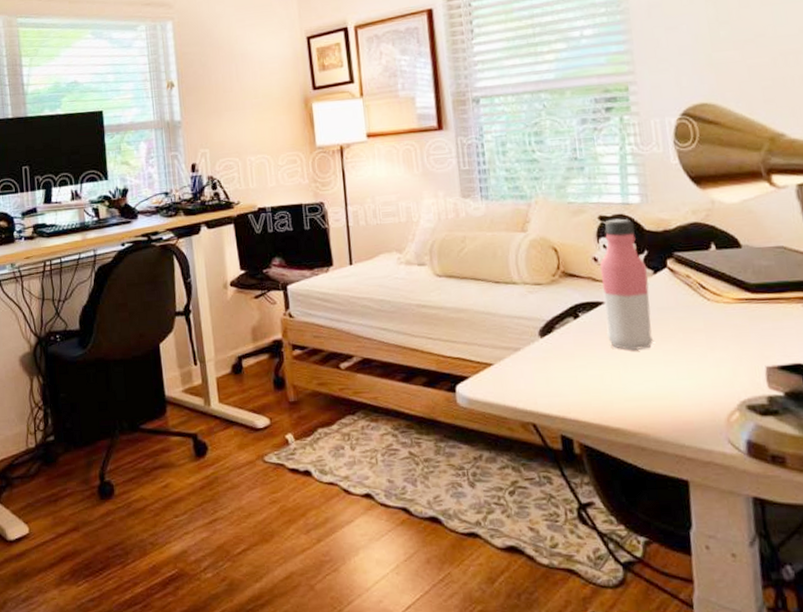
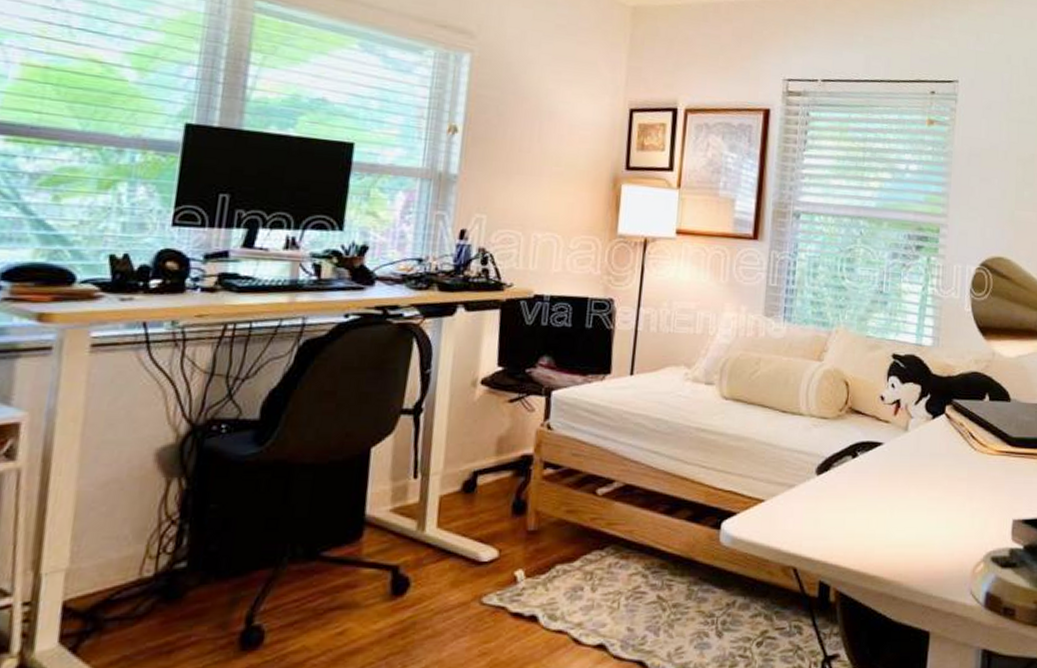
water bottle: present [600,218,654,350] -> none [880,358,928,495]

